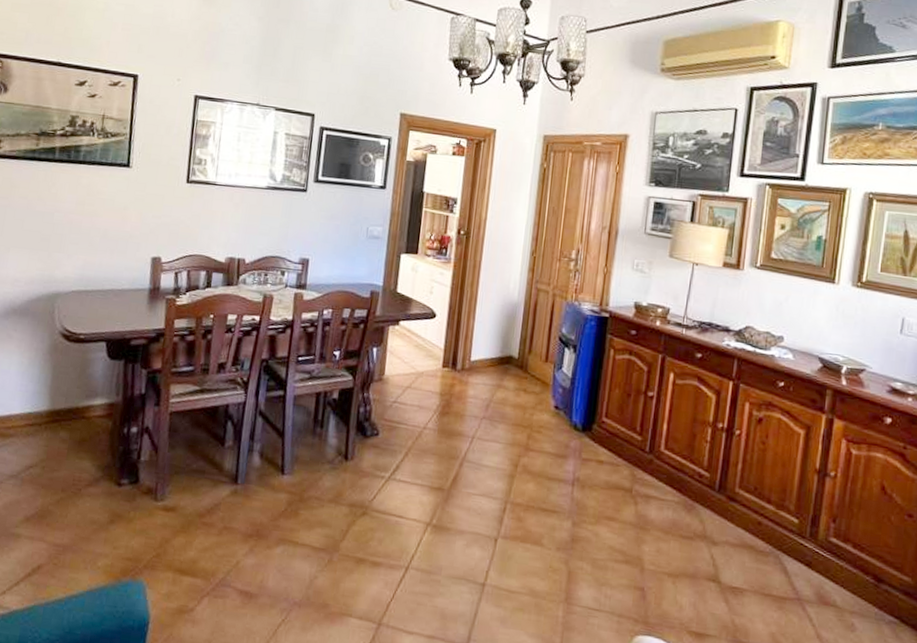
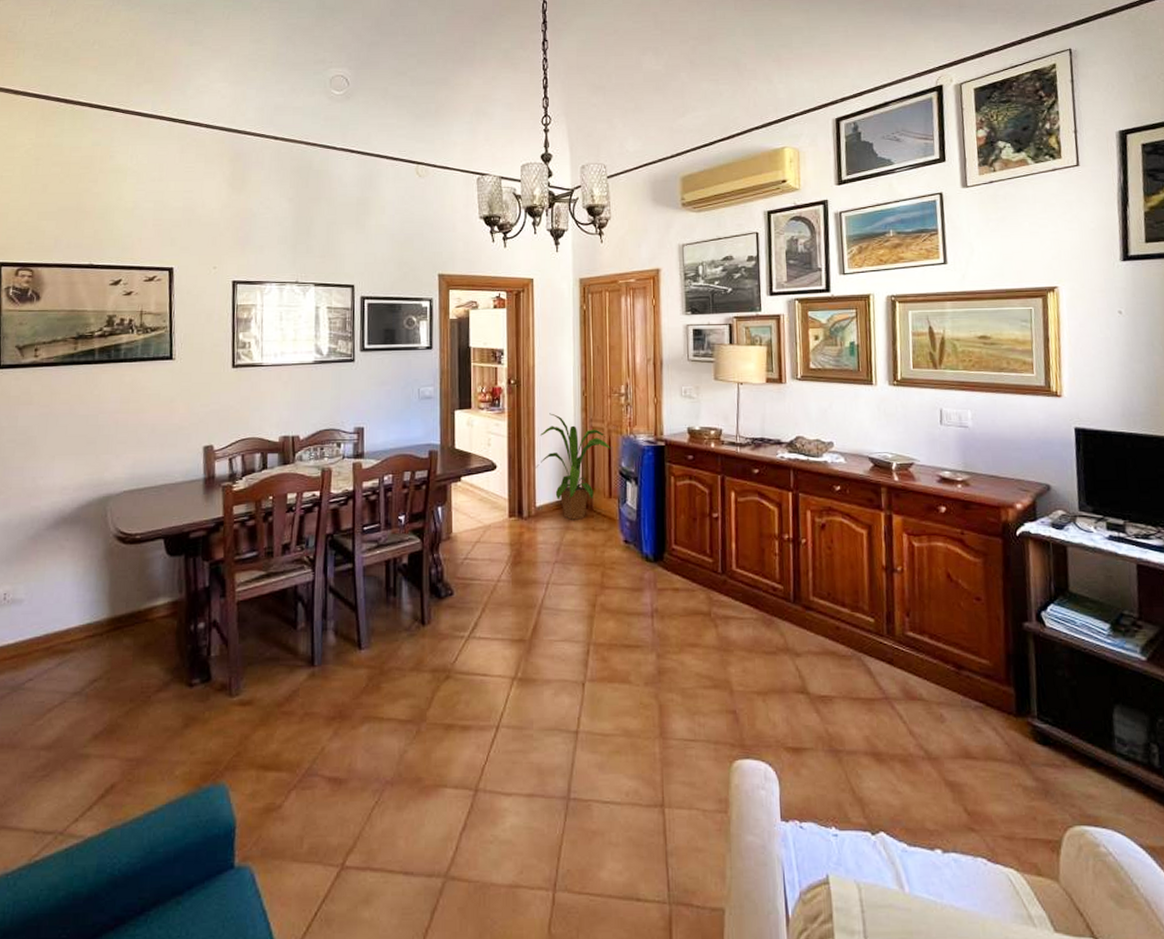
house plant: none [475,269,553,380] -> present [536,413,611,520]

